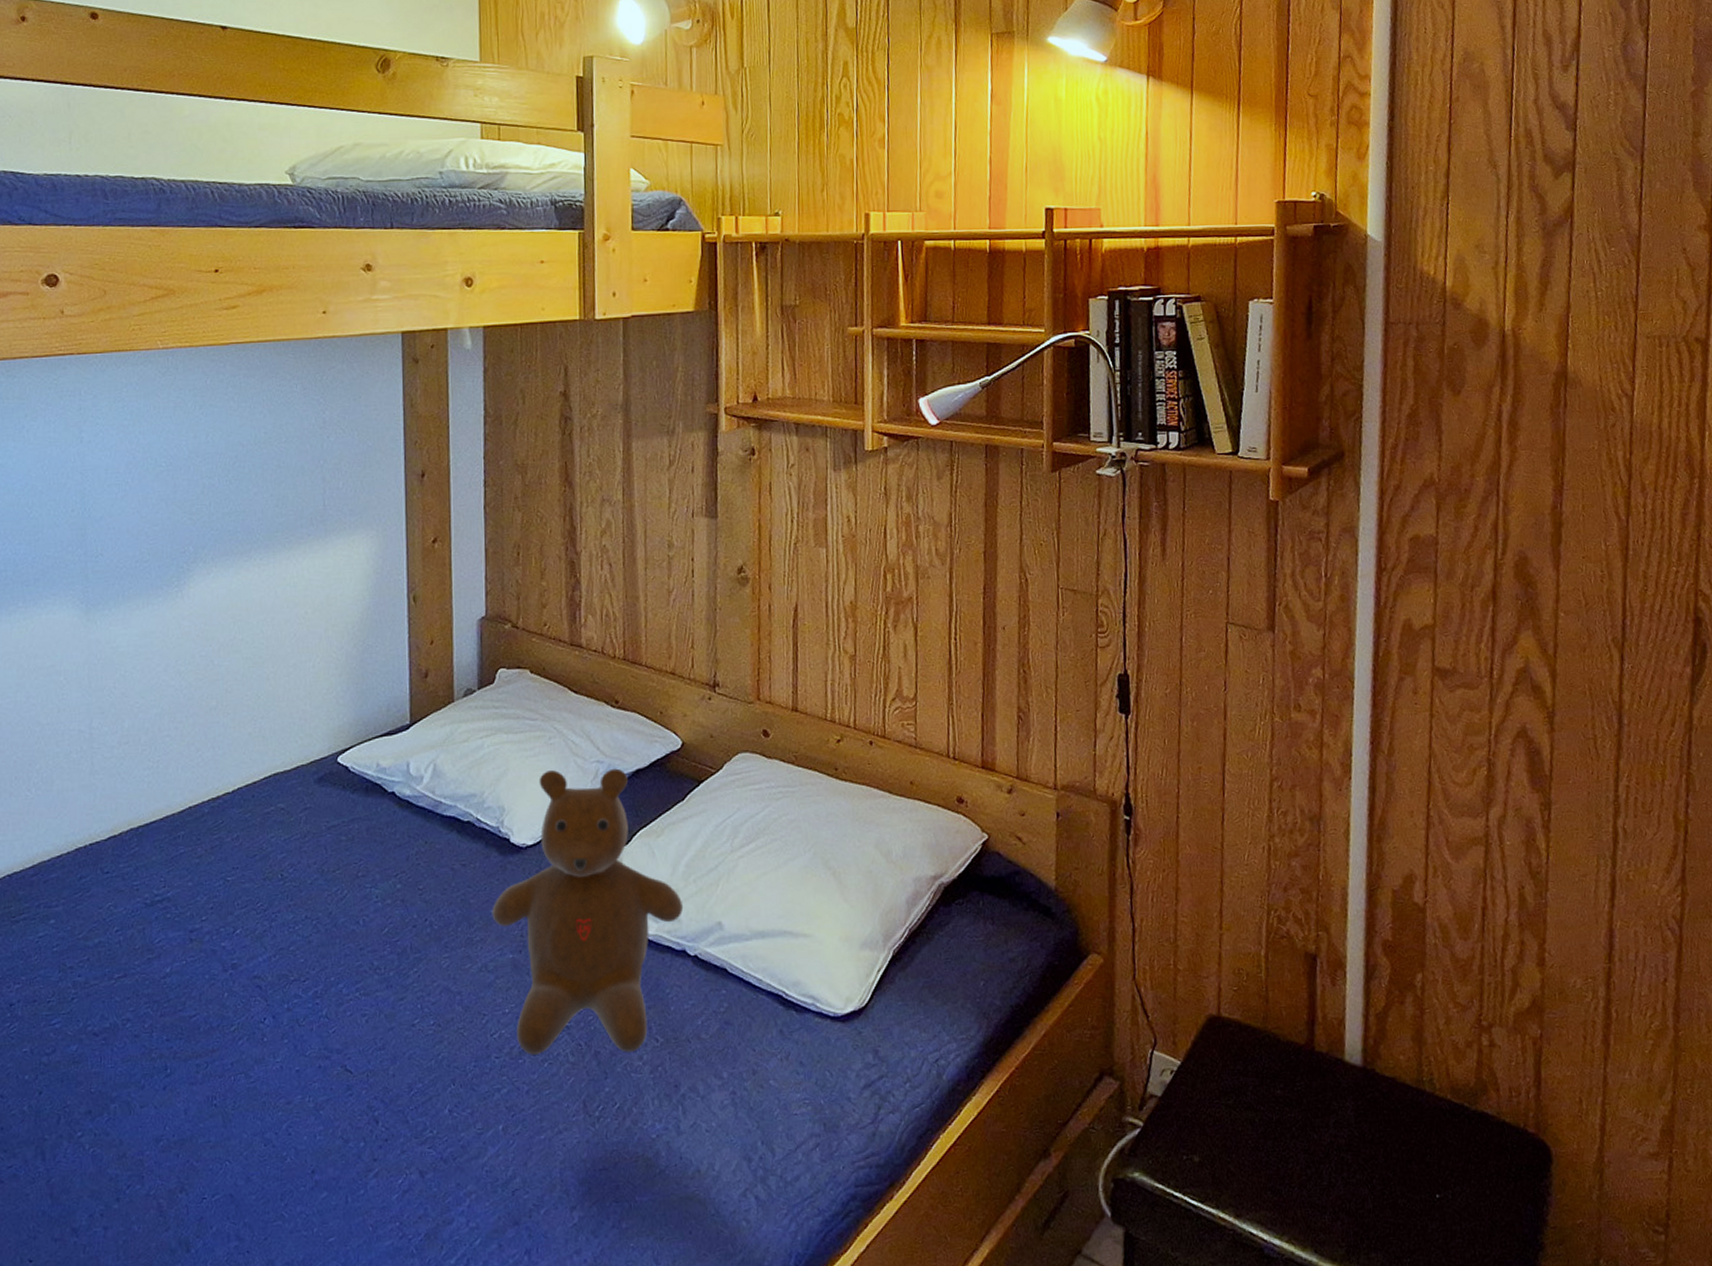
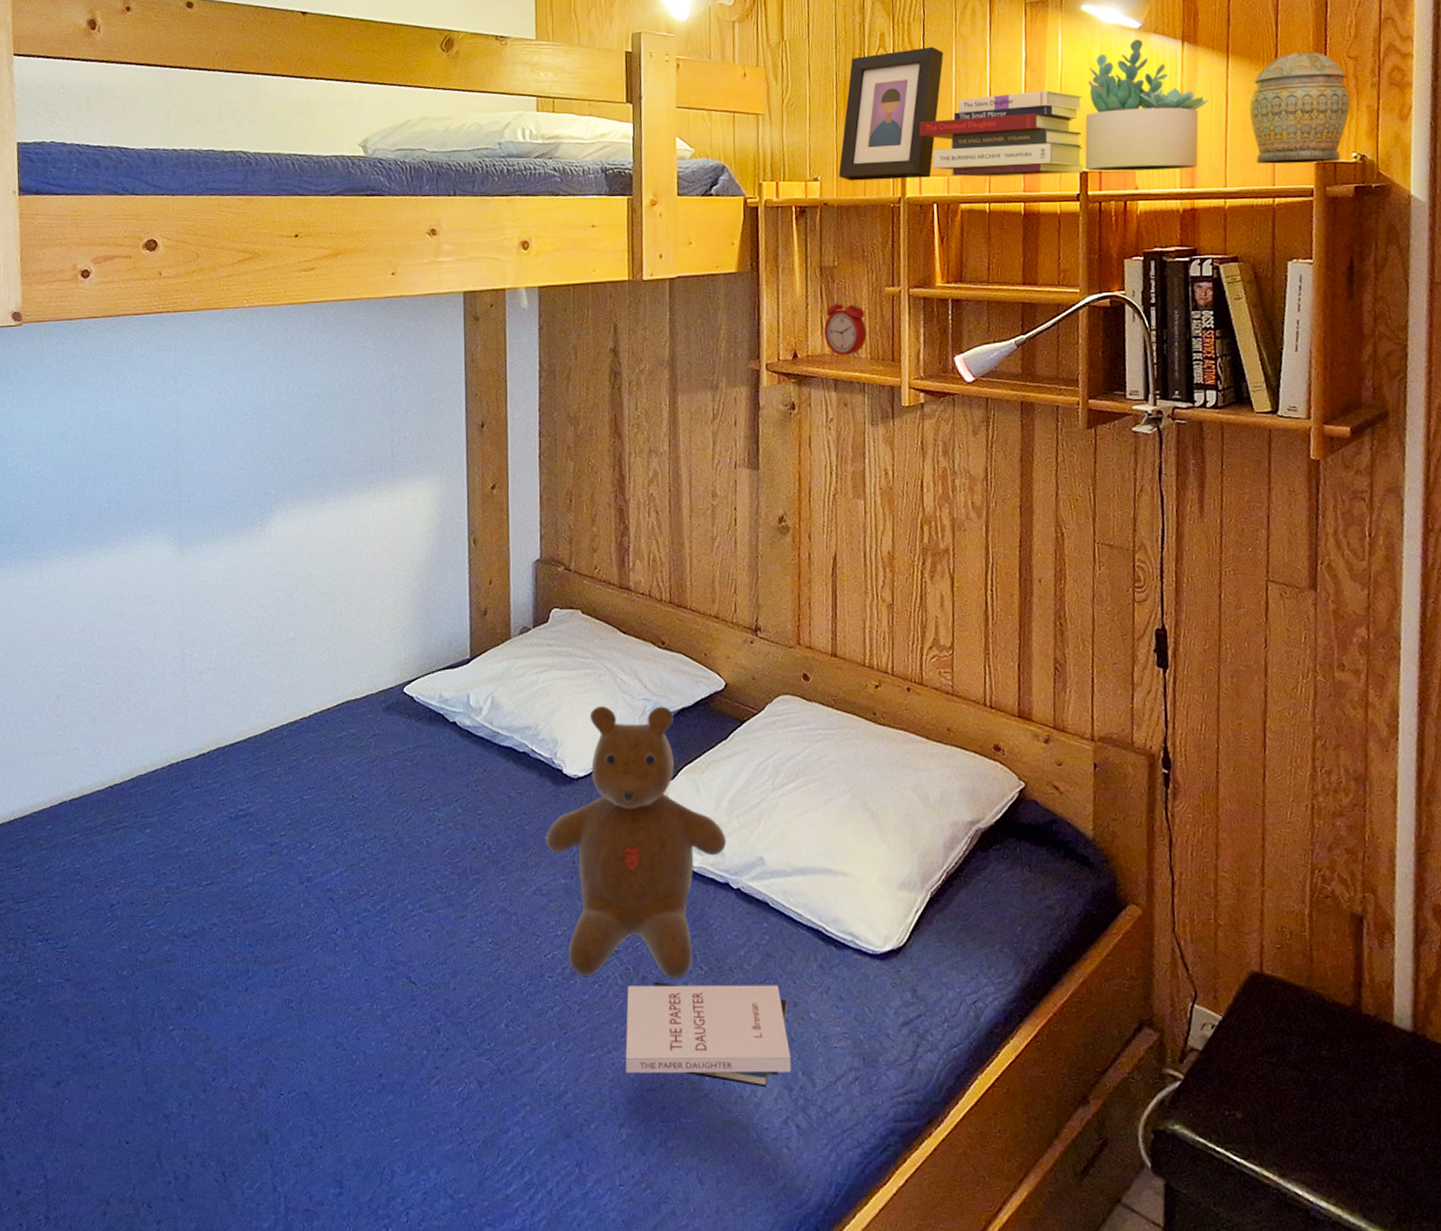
books: none [577,1053,750,1160] -> present [625,982,792,1088]
alarm clock: none [784,335,829,399] -> present [823,295,867,357]
picture frame: none [800,77,909,216] -> present [839,46,944,181]
books: none [883,124,1050,214] -> present [918,90,1084,177]
succulent plant: none [1050,72,1174,209] -> present [1085,38,1210,172]
decorative box: none [1212,88,1311,202] -> present [1249,51,1351,164]

